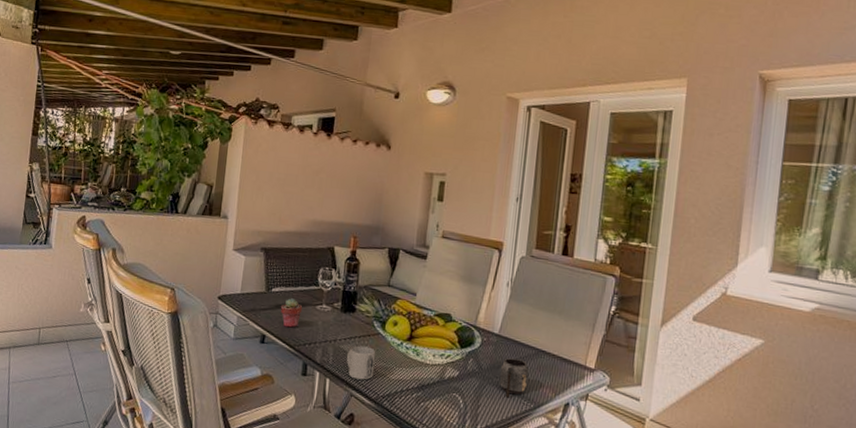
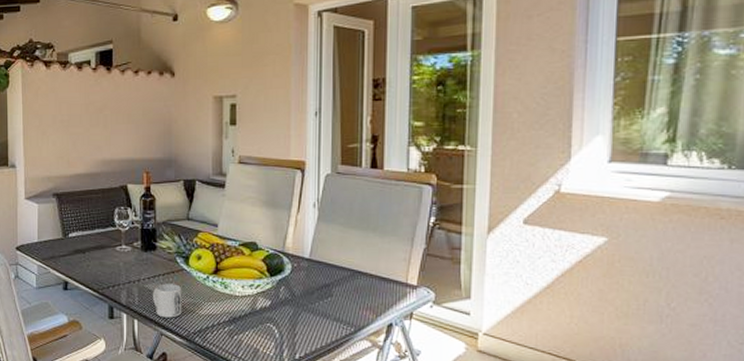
potted succulent: present [280,298,303,328] -> none [79,242,102,272]
mug: present [500,358,529,398] -> none [316,282,346,324]

